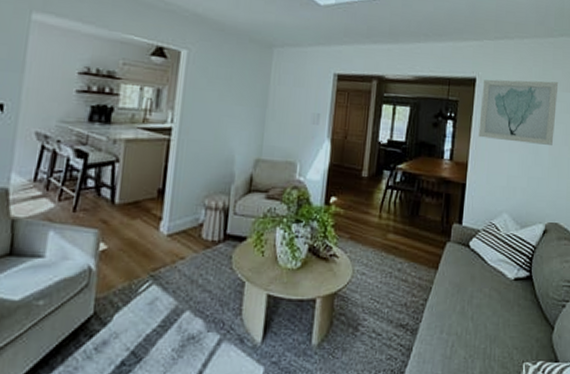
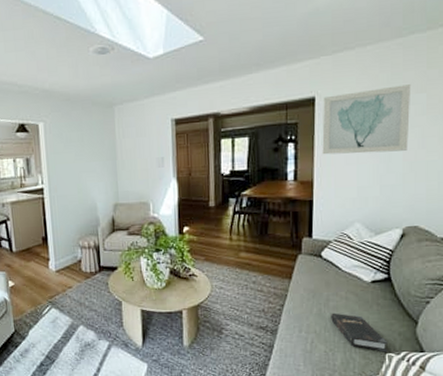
hardback book: none [473,312,526,361] -> present [331,313,388,352]

